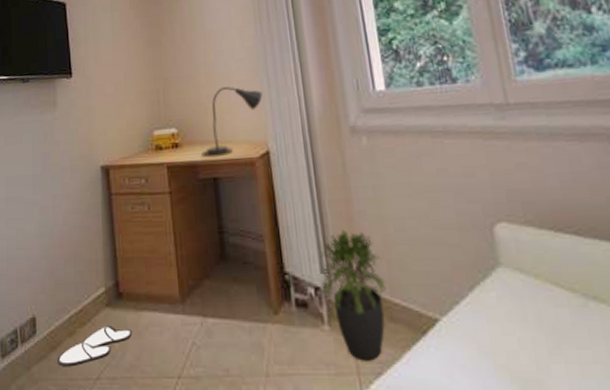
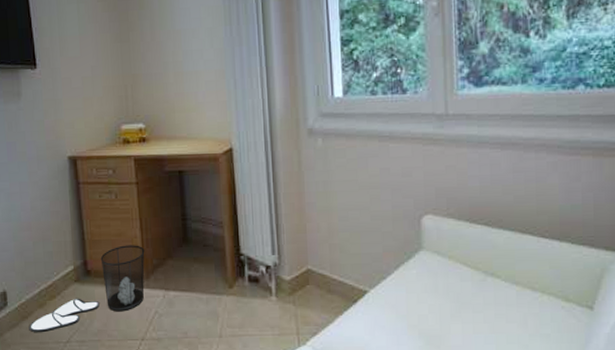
waste bin: none [133,263,180,343] -> present [100,245,145,312]
desk lamp: present [200,86,263,158] -> none [167,86,229,152]
potted plant: present [319,229,386,361] -> none [272,218,327,324]

